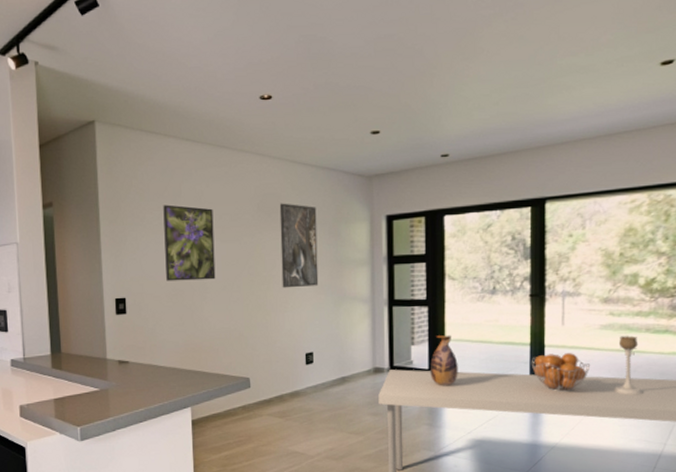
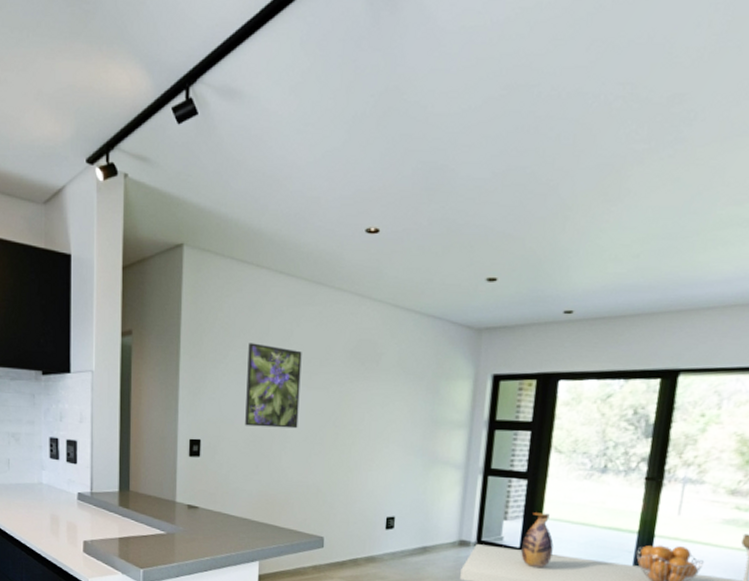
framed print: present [279,203,319,288] -> none [369,351,416,446]

